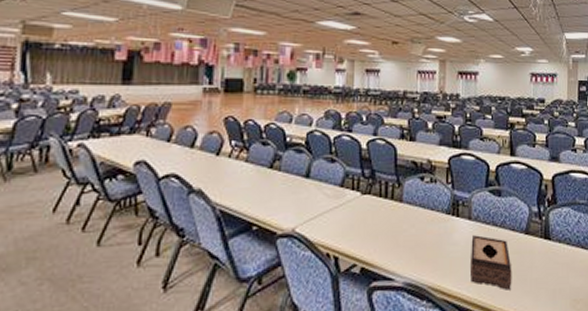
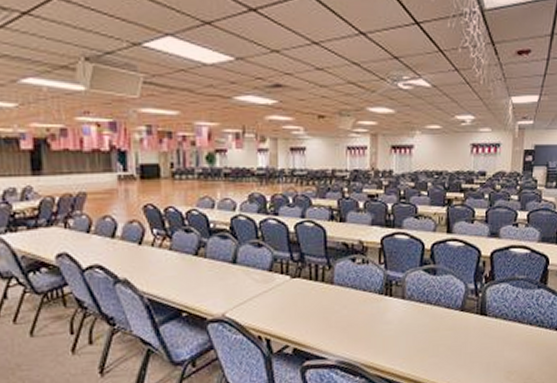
tissue box: present [471,235,512,290] -> none [404,314,446,365]

